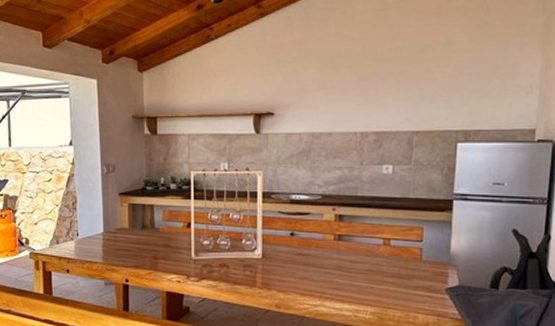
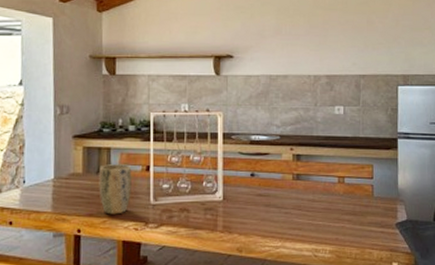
plant pot: none [144,220,174,267] -> present [99,164,132,215]

